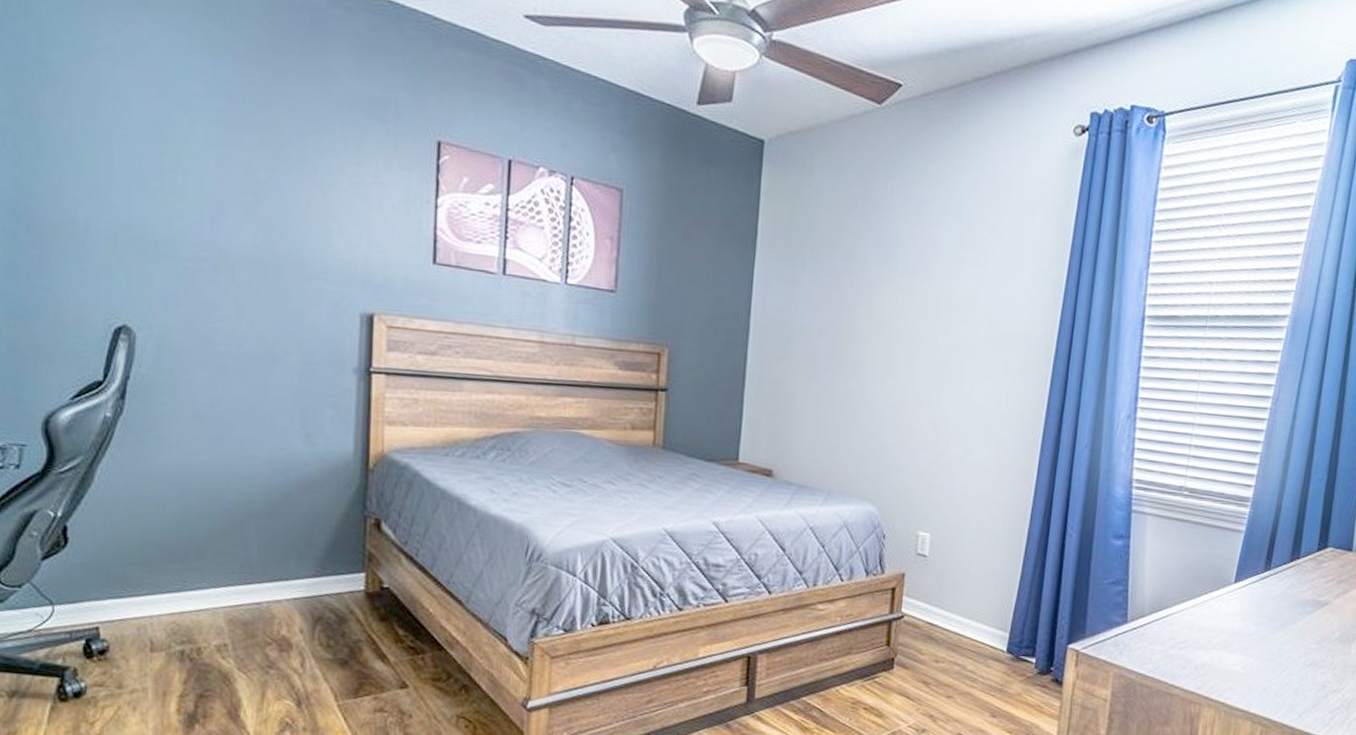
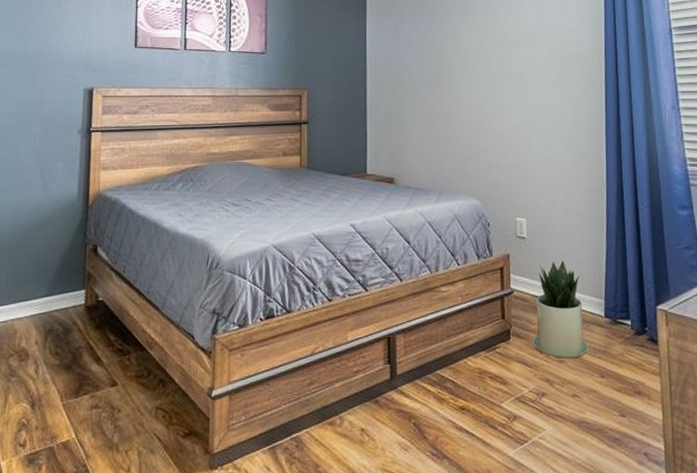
planter: none [918,585,986,695] -> present [532,260,589,359]

